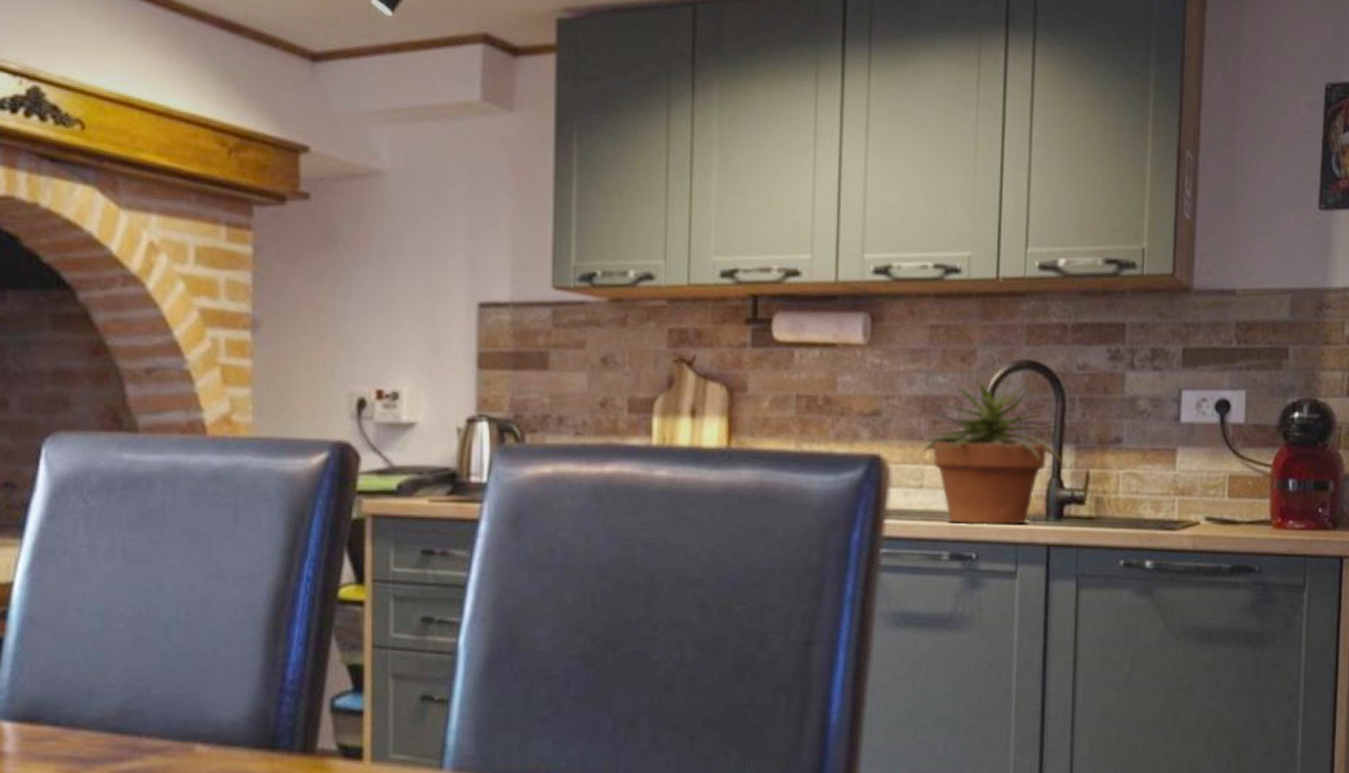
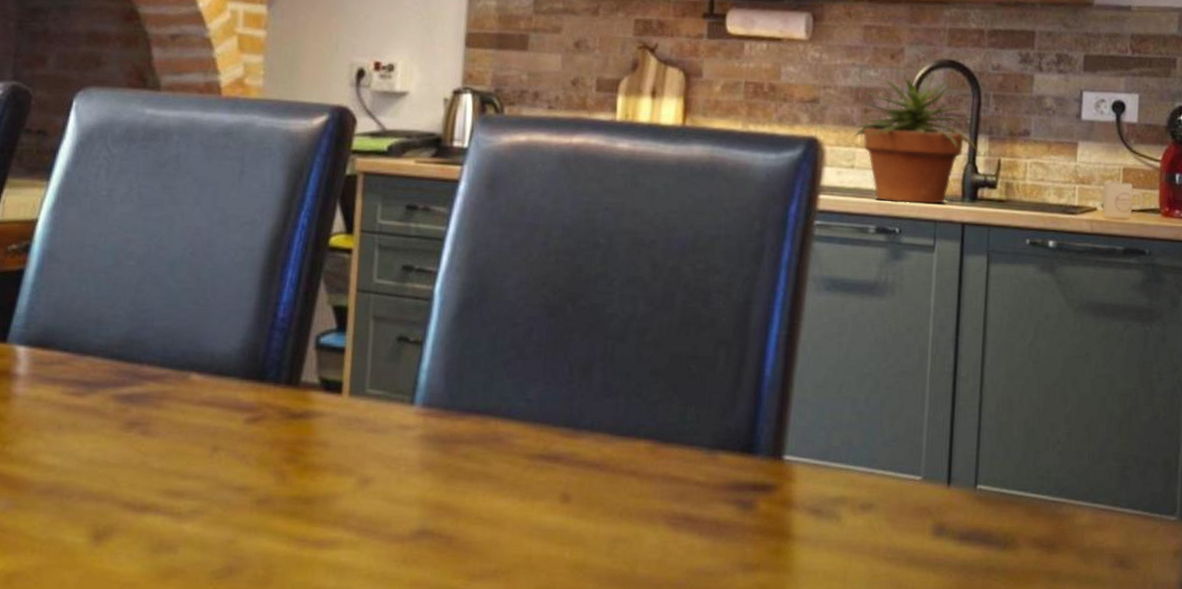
mug: none [1205,491,1252,536] -> present [1101,181,1143,222]

